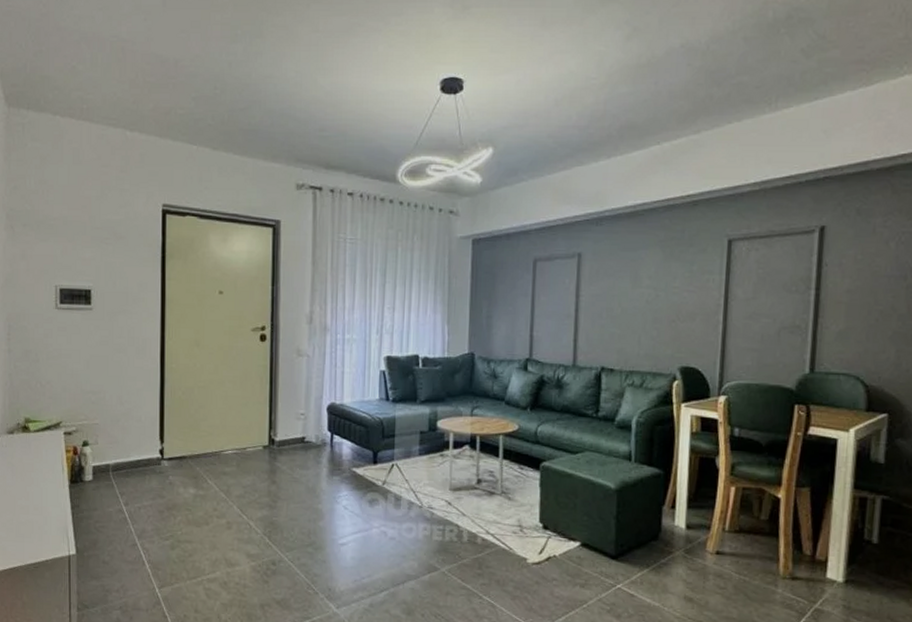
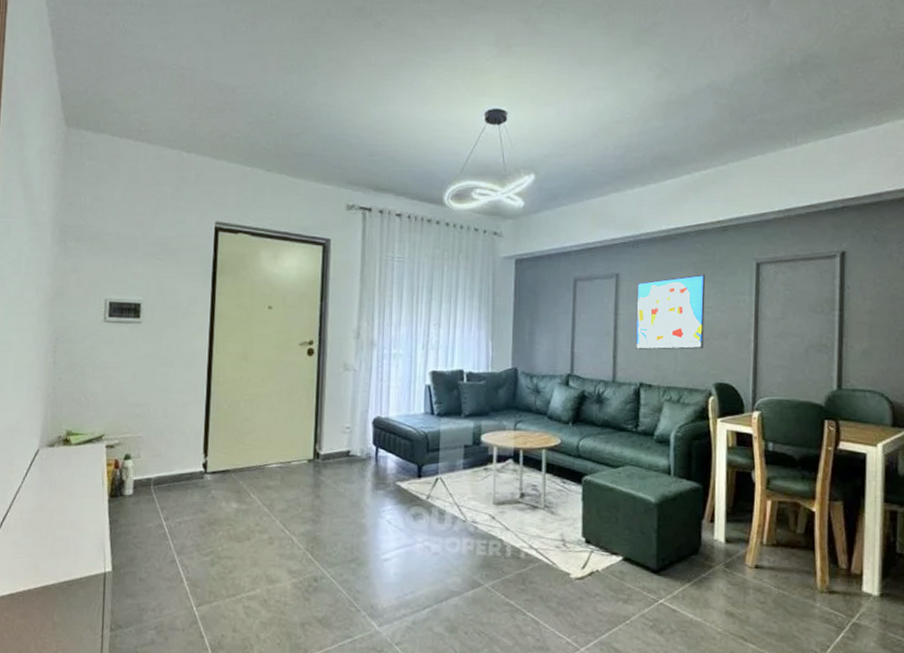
wall art: none [597,252,673,333] -> present [635,274,705,350]

